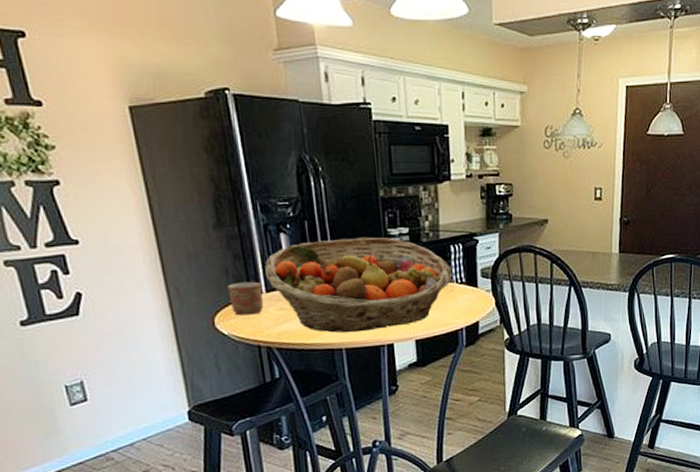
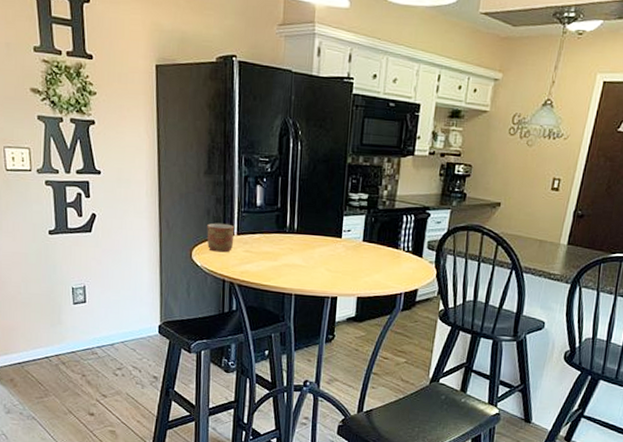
fruit basket: present [264,237,452,333] -> none [239,196,400,282]

